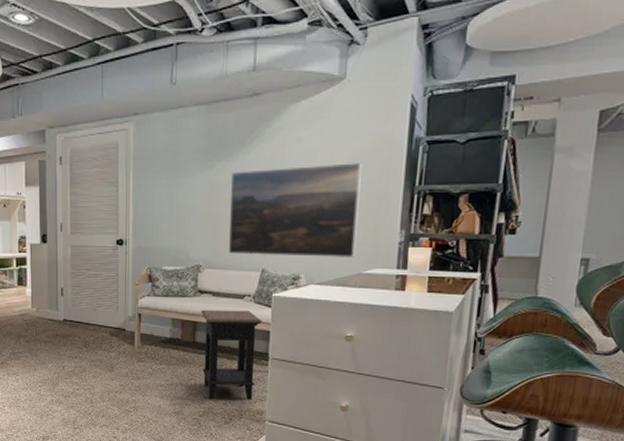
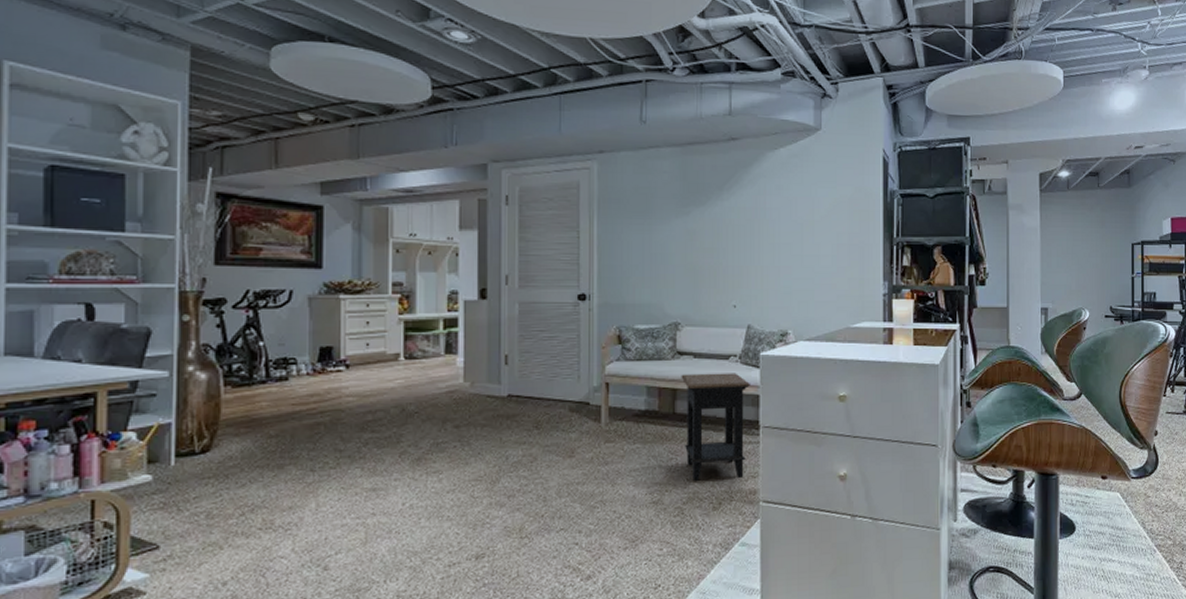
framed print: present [228,163,362,259] -> none [709,213,842,312]

